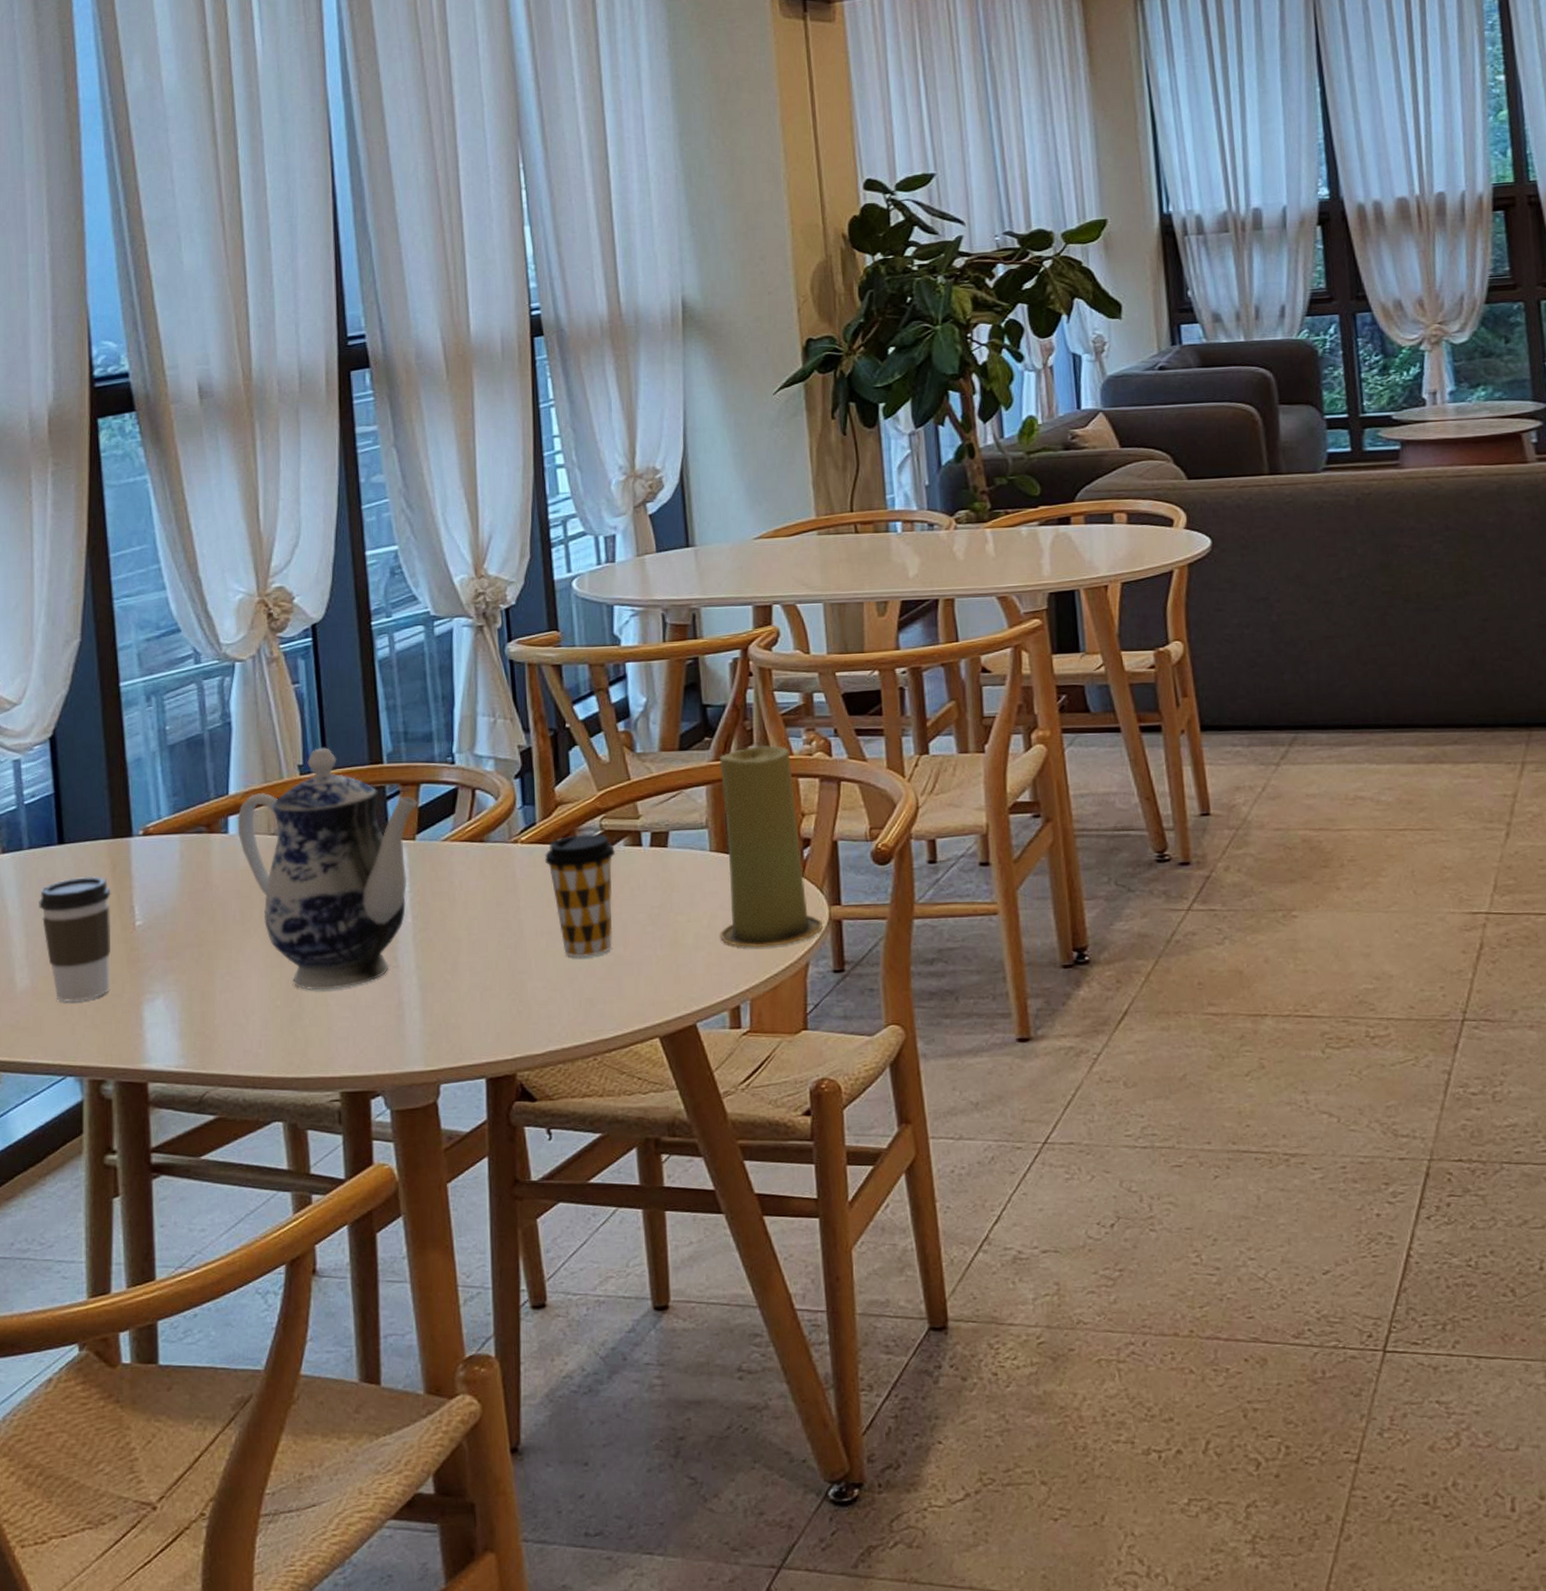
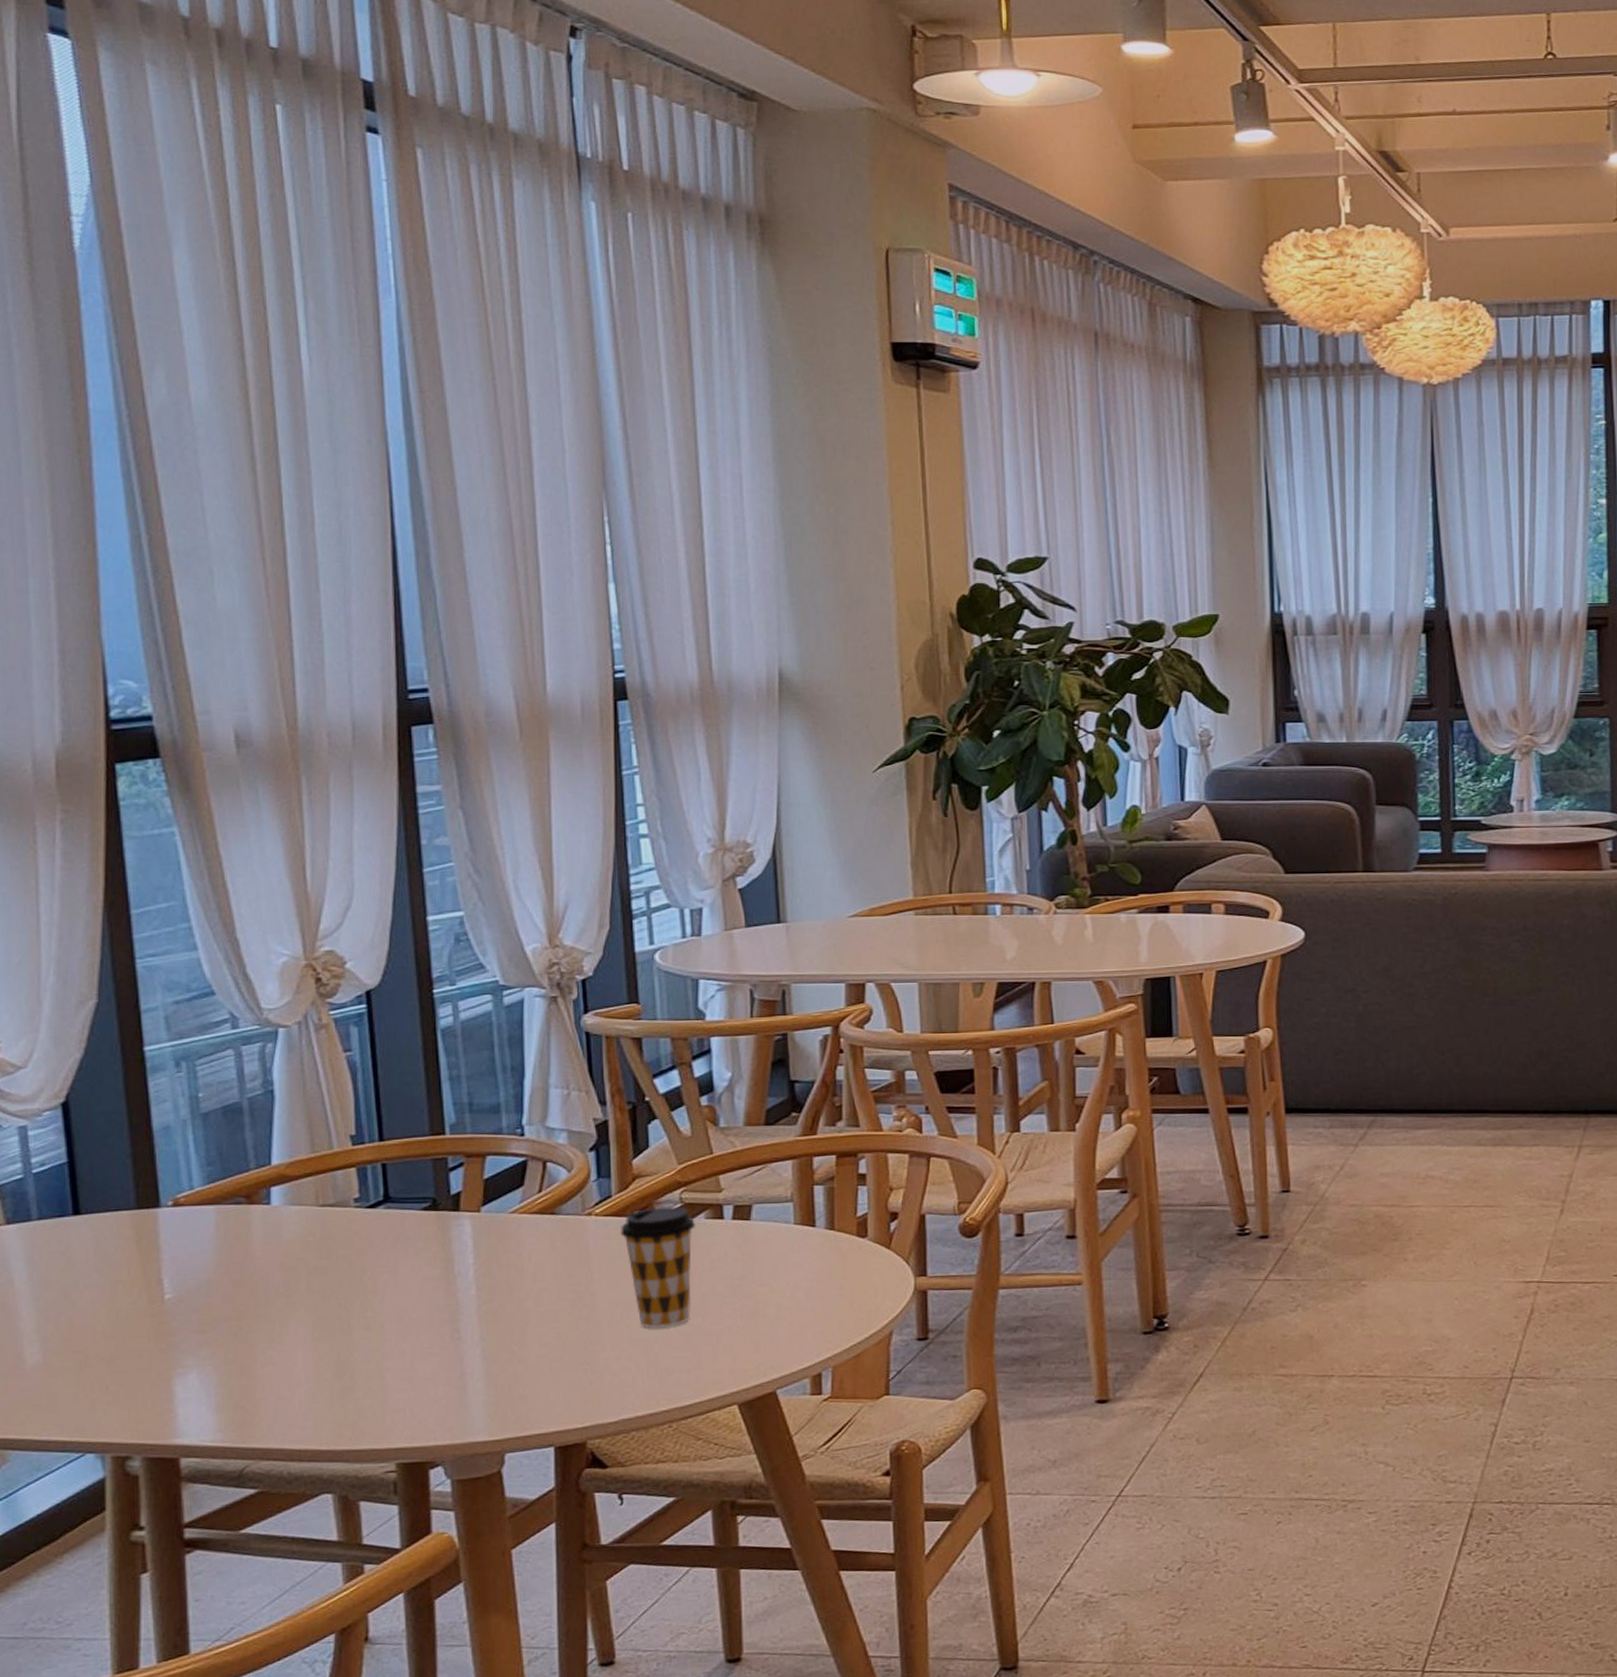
coffee cup: present [39,876,111,1003] -> none [51,1248,136,1378]
teapot: present [237,747,417,991] -> none [281,1117,483,1363]
candle: present [719,745,824,948] -> none [802,1121,909,1318]

